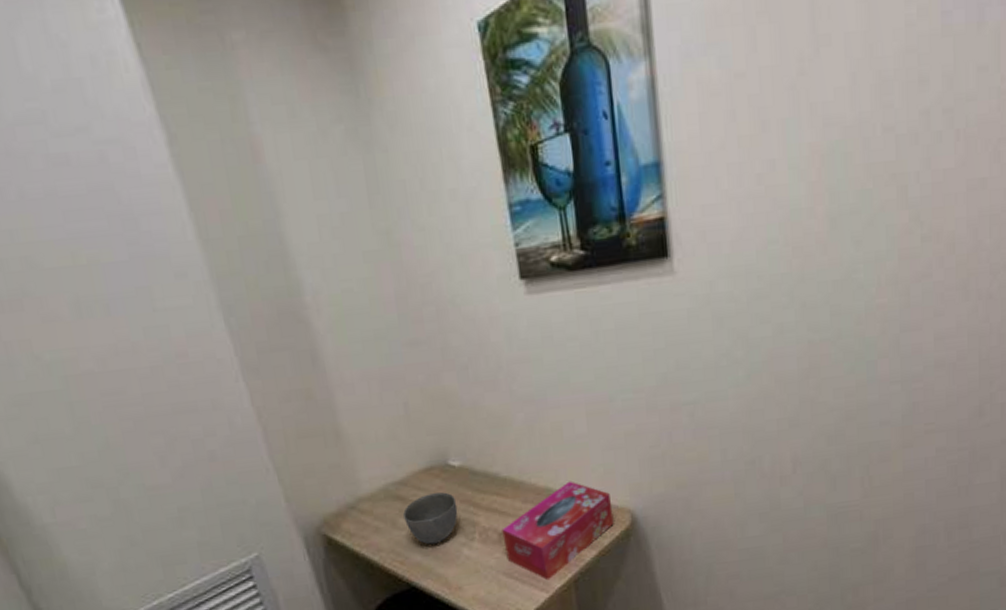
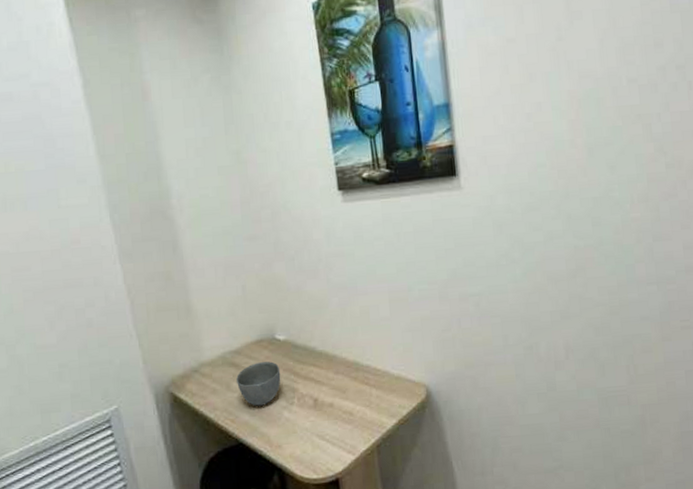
tissue box: present [502,481,614,581] -> none [317,357,412,444]

